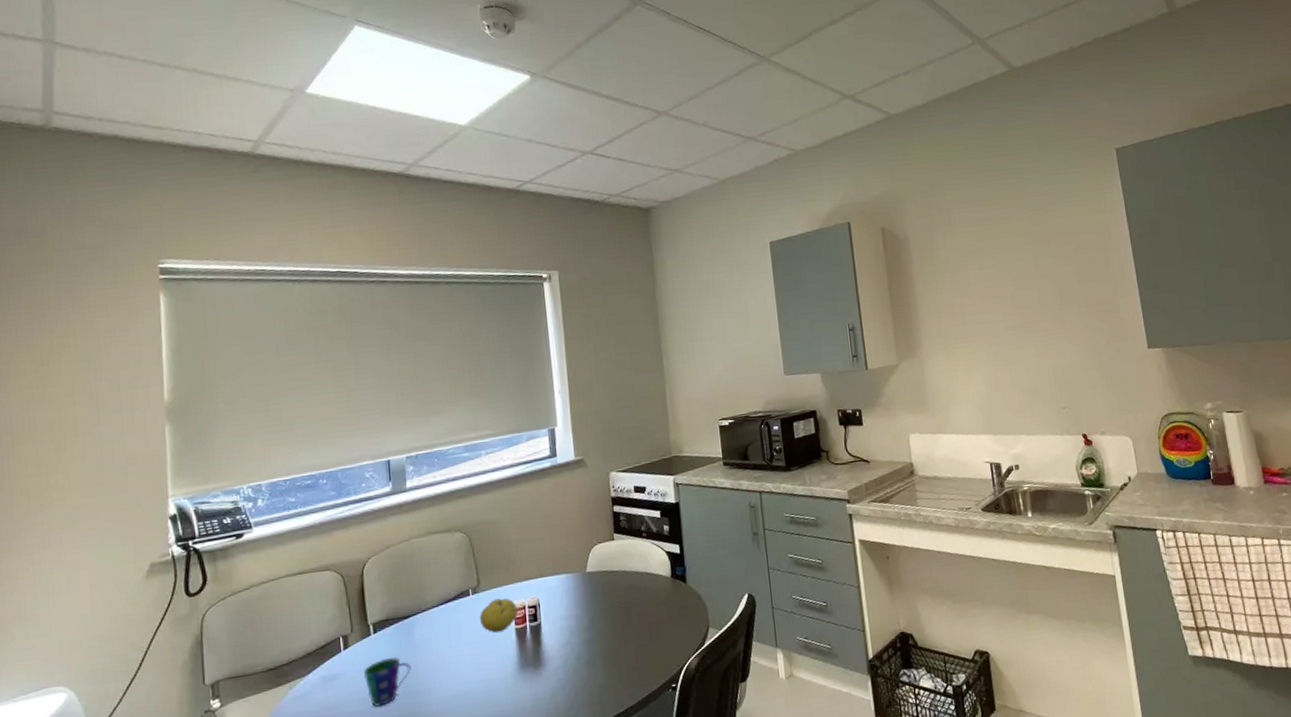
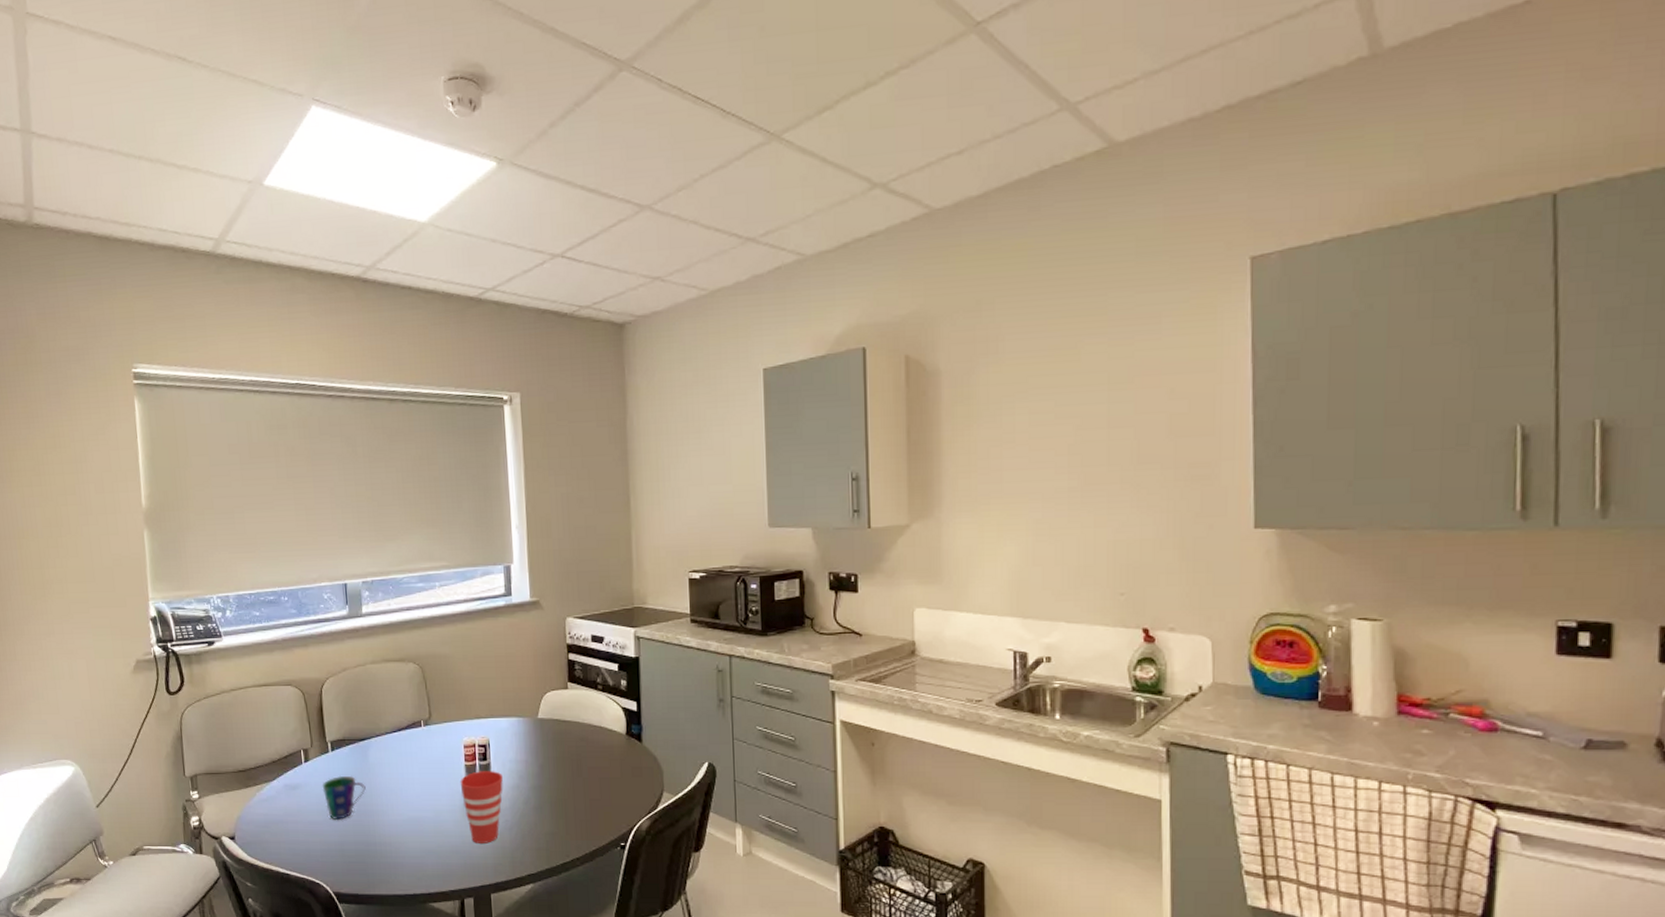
fruit: present [479,598,518,633] -> none [430,733,468,766]
cup: none [510,630,555,708] -> present [460,771,503,844]

